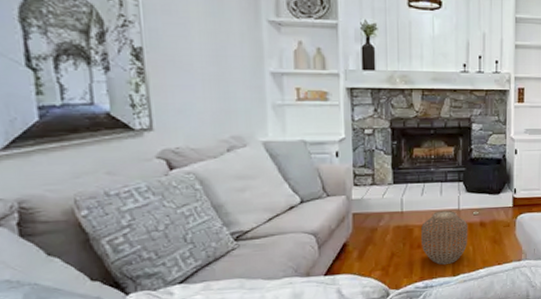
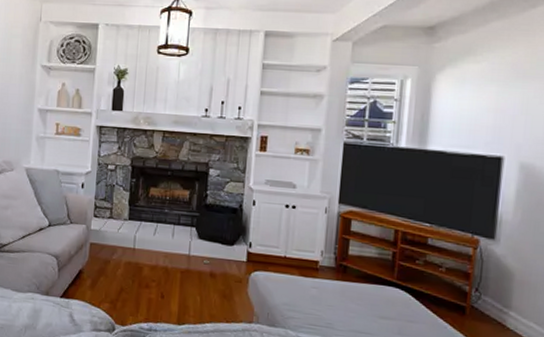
woven basket: present [421,210,468,265] -> none [149,253,198,311]

